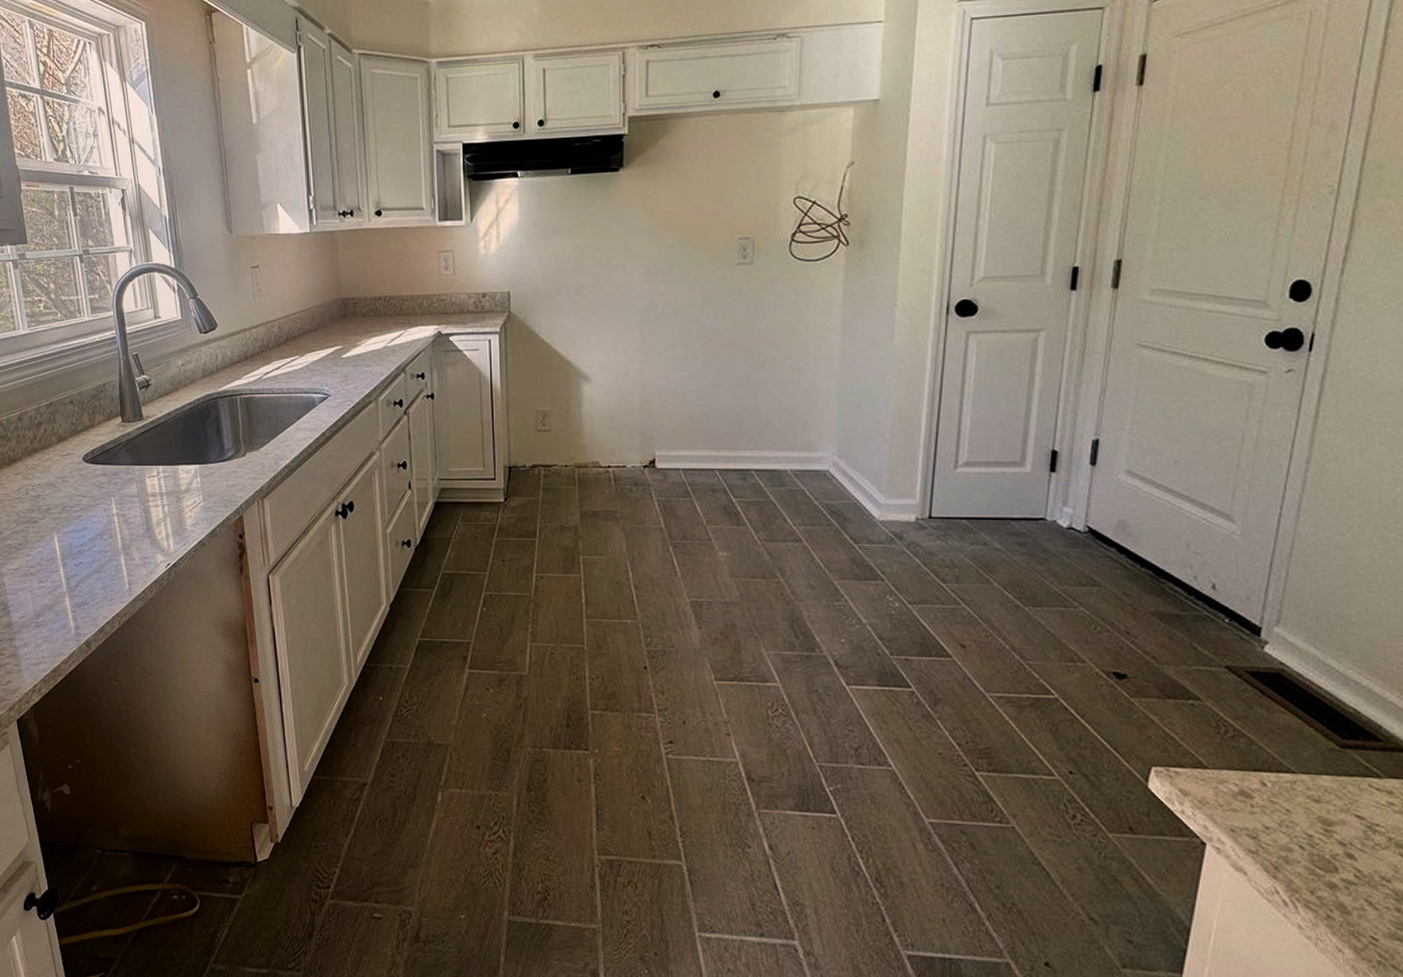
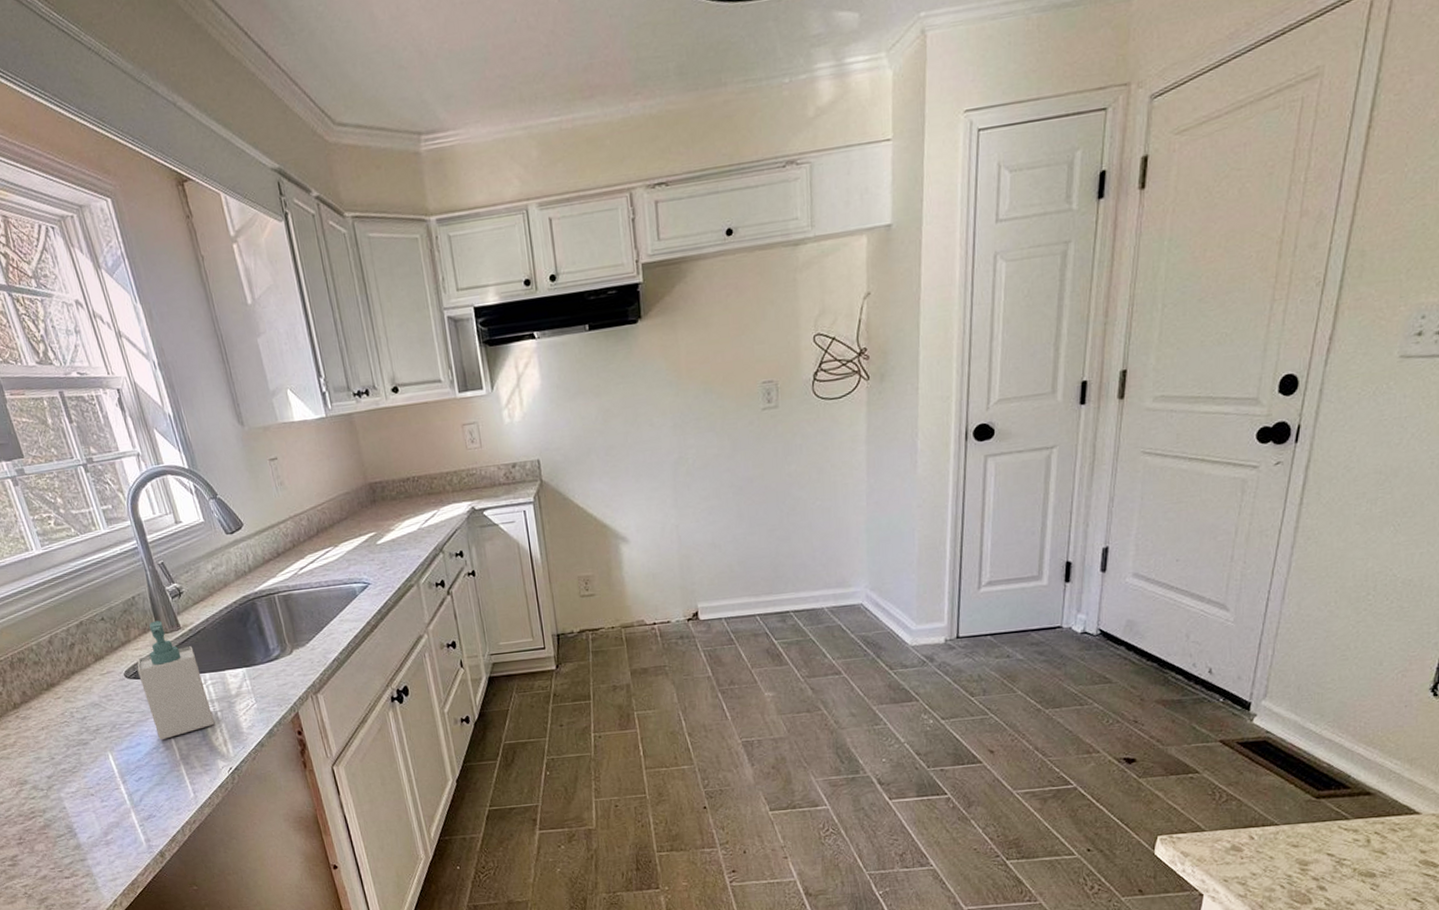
soap bottle: none [96,409,161,527] -> present [137,620,215,740]

